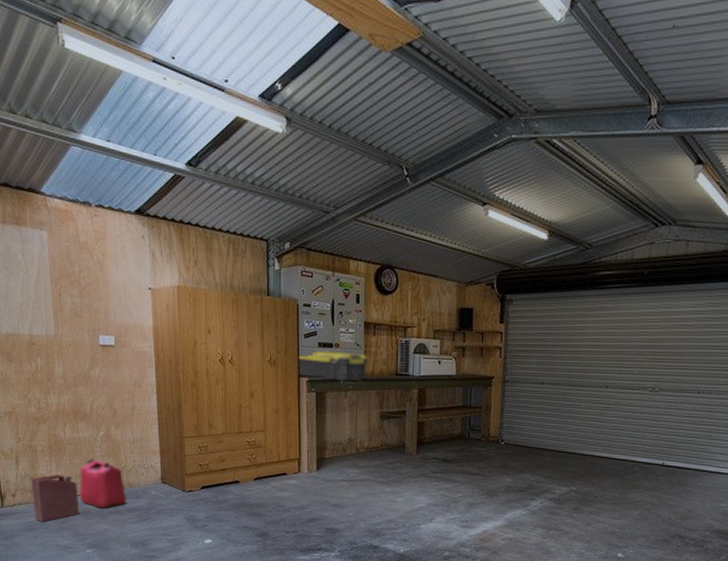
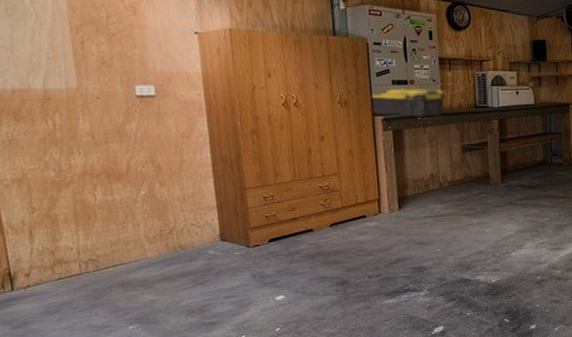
jerry can: present [31,474,79,523] -> none [51,244,118,303]
fuel can: present [79,458,126,509] -> none [116,222,178,277]

